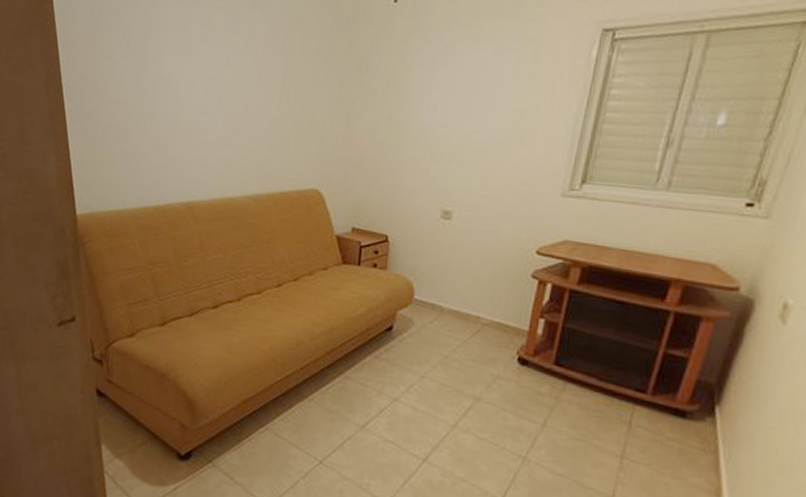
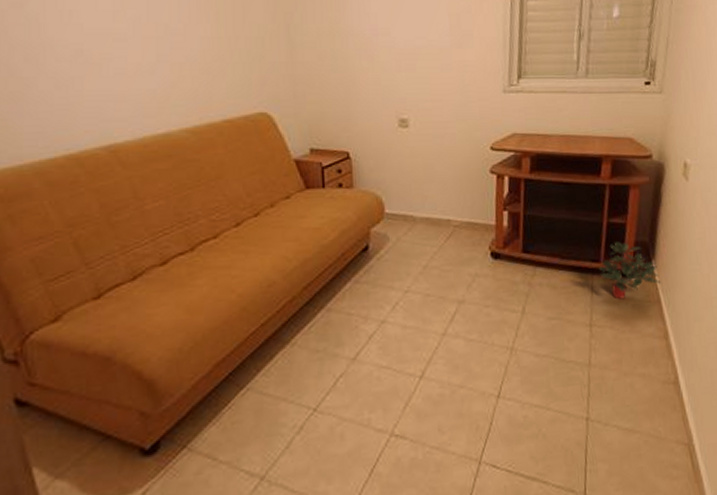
potted plant: none [644,374,723,439] -> present [599,241,660,300]

